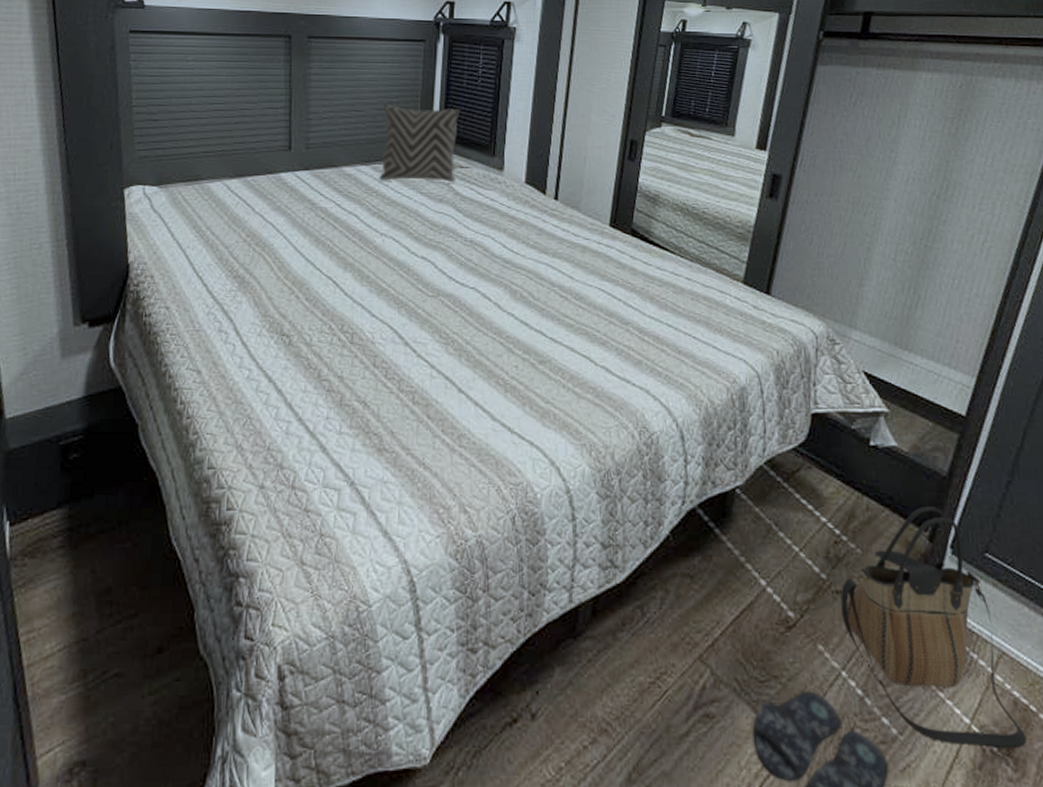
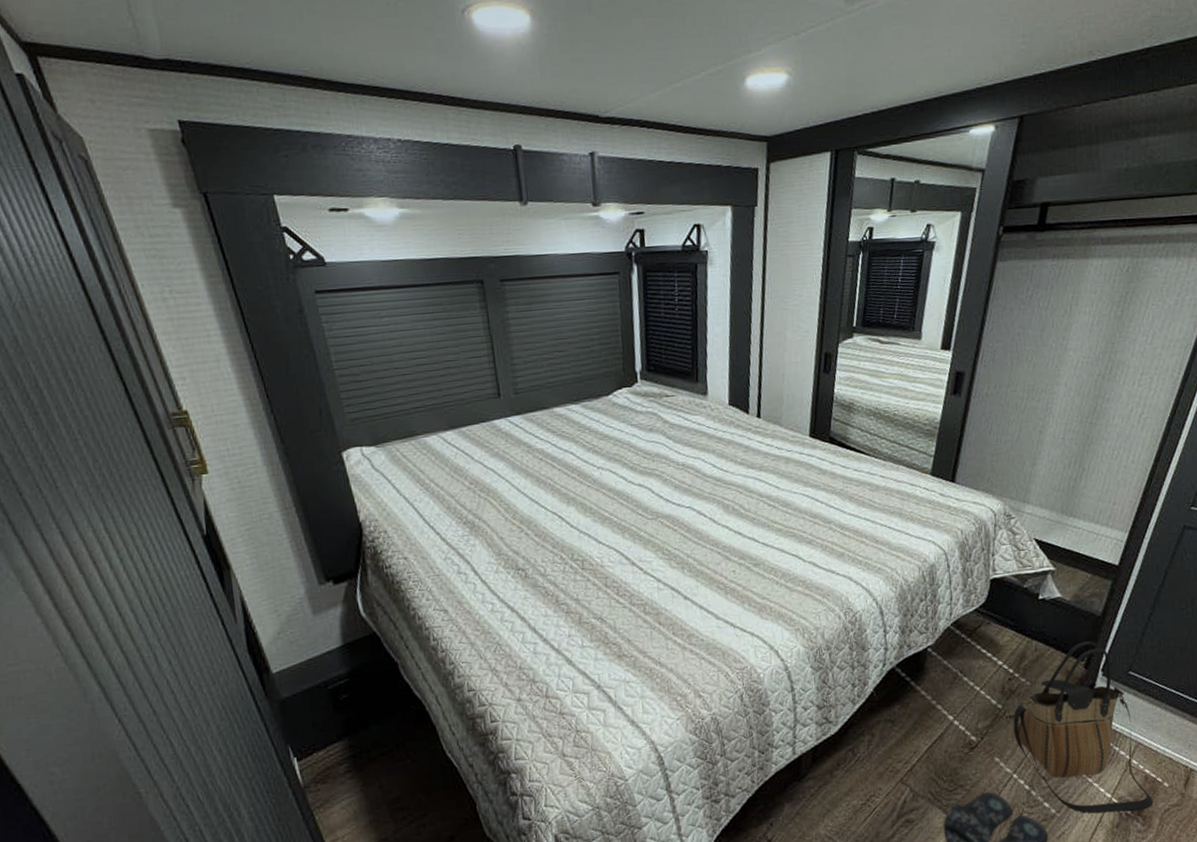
pillow: present [379,104,461,183] -> none [586,338,663,418]

